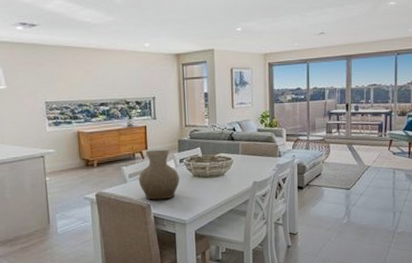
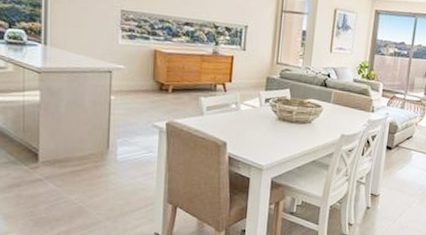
vase: present [138,149,180,200] -> none [216,83,263,140]

